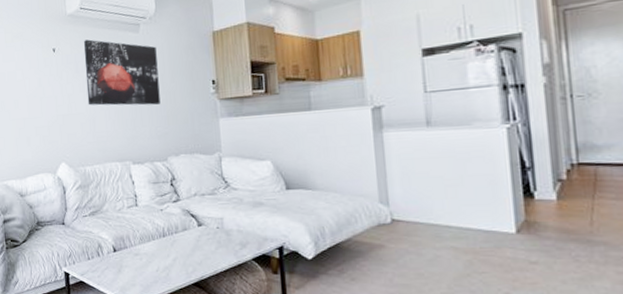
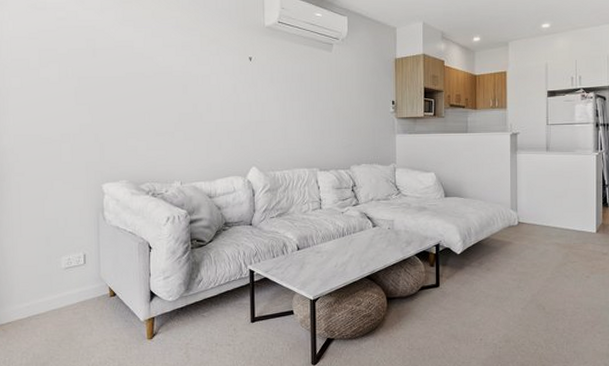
wall art: present [84,39,161,106] -> none [280,53,347,118]

